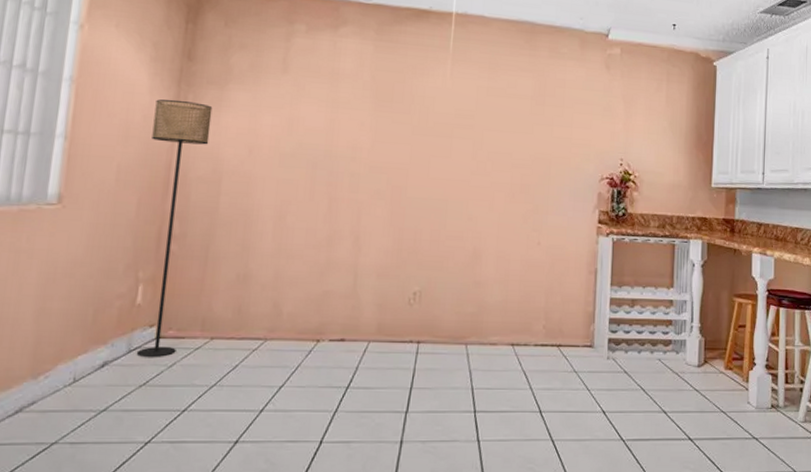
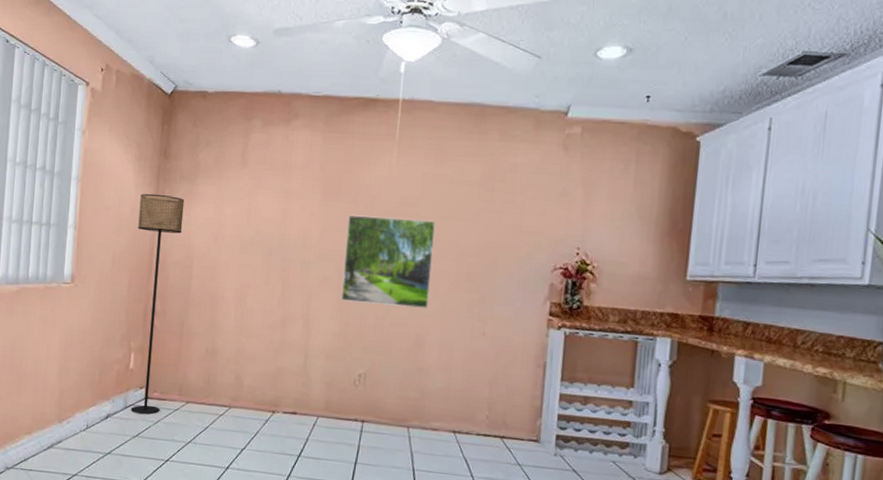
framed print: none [394,126,490,222] -> present [341,214,435,309]

